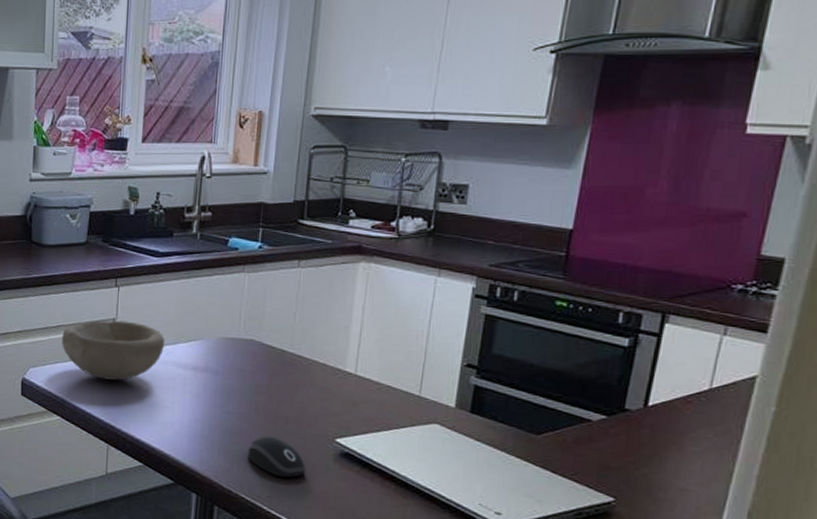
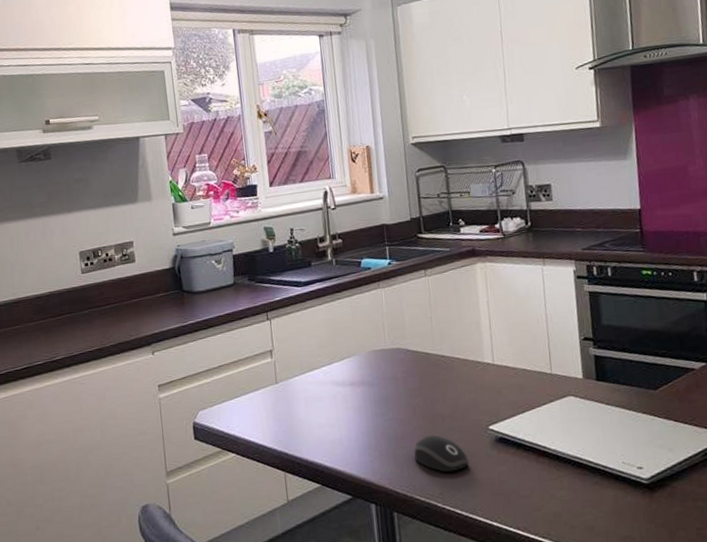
bowl: present [62,320,165,381] -> none [225,350,322,410]

